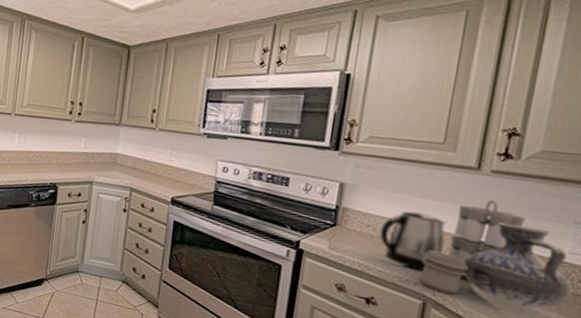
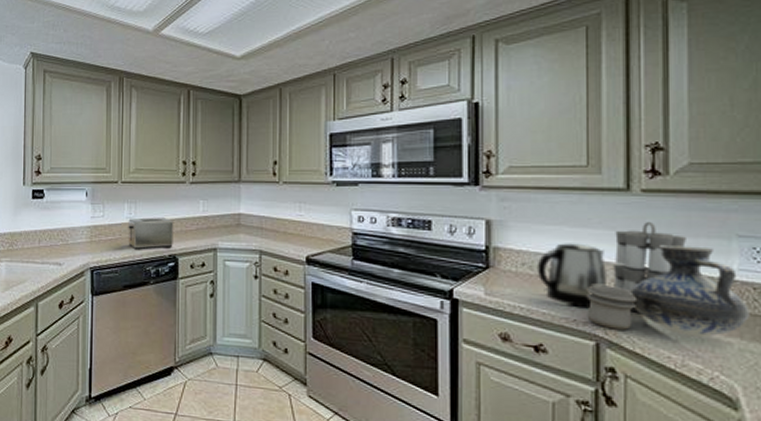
toaster: none [15,147,57,177] -> present [128,217,174,250]

